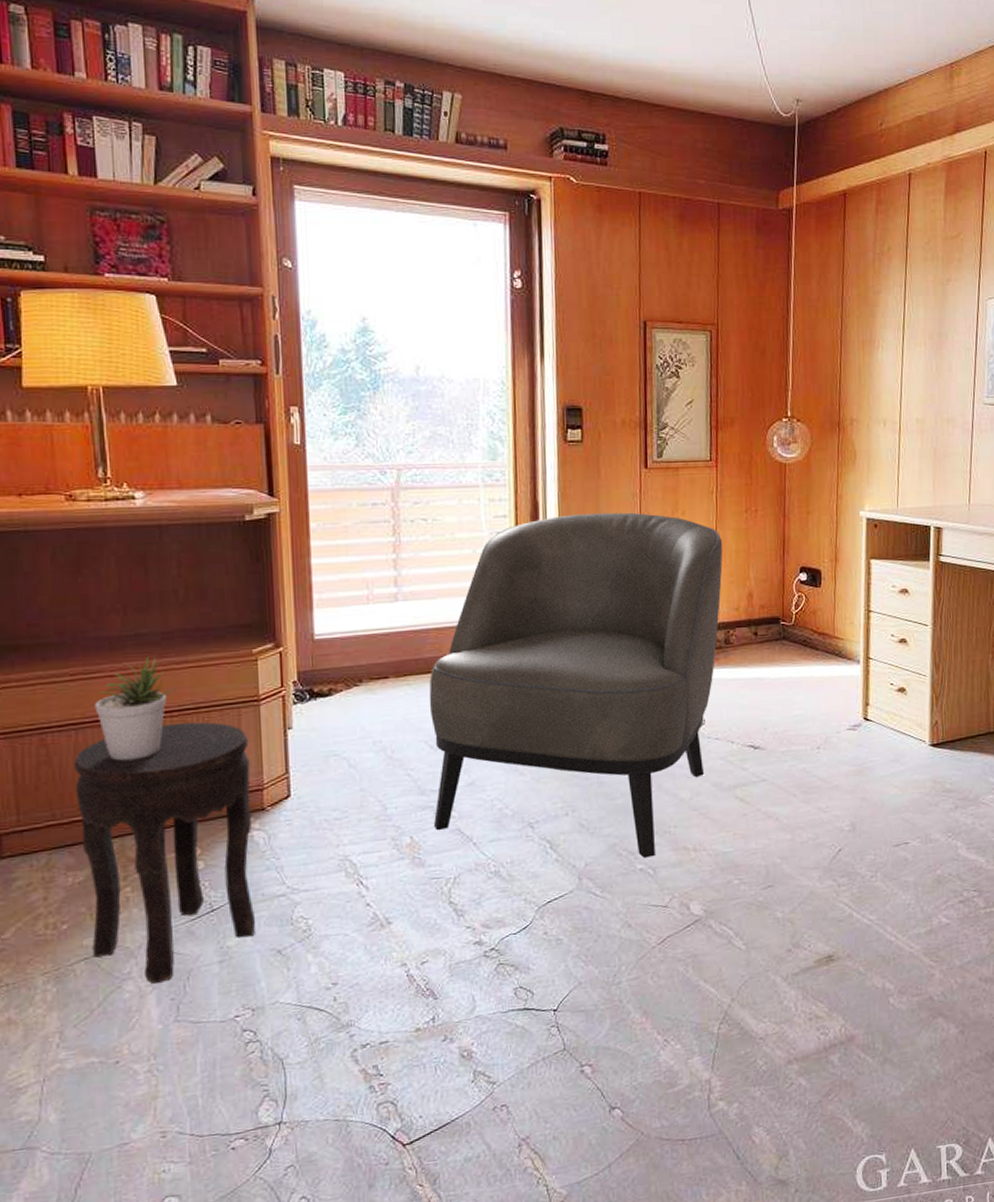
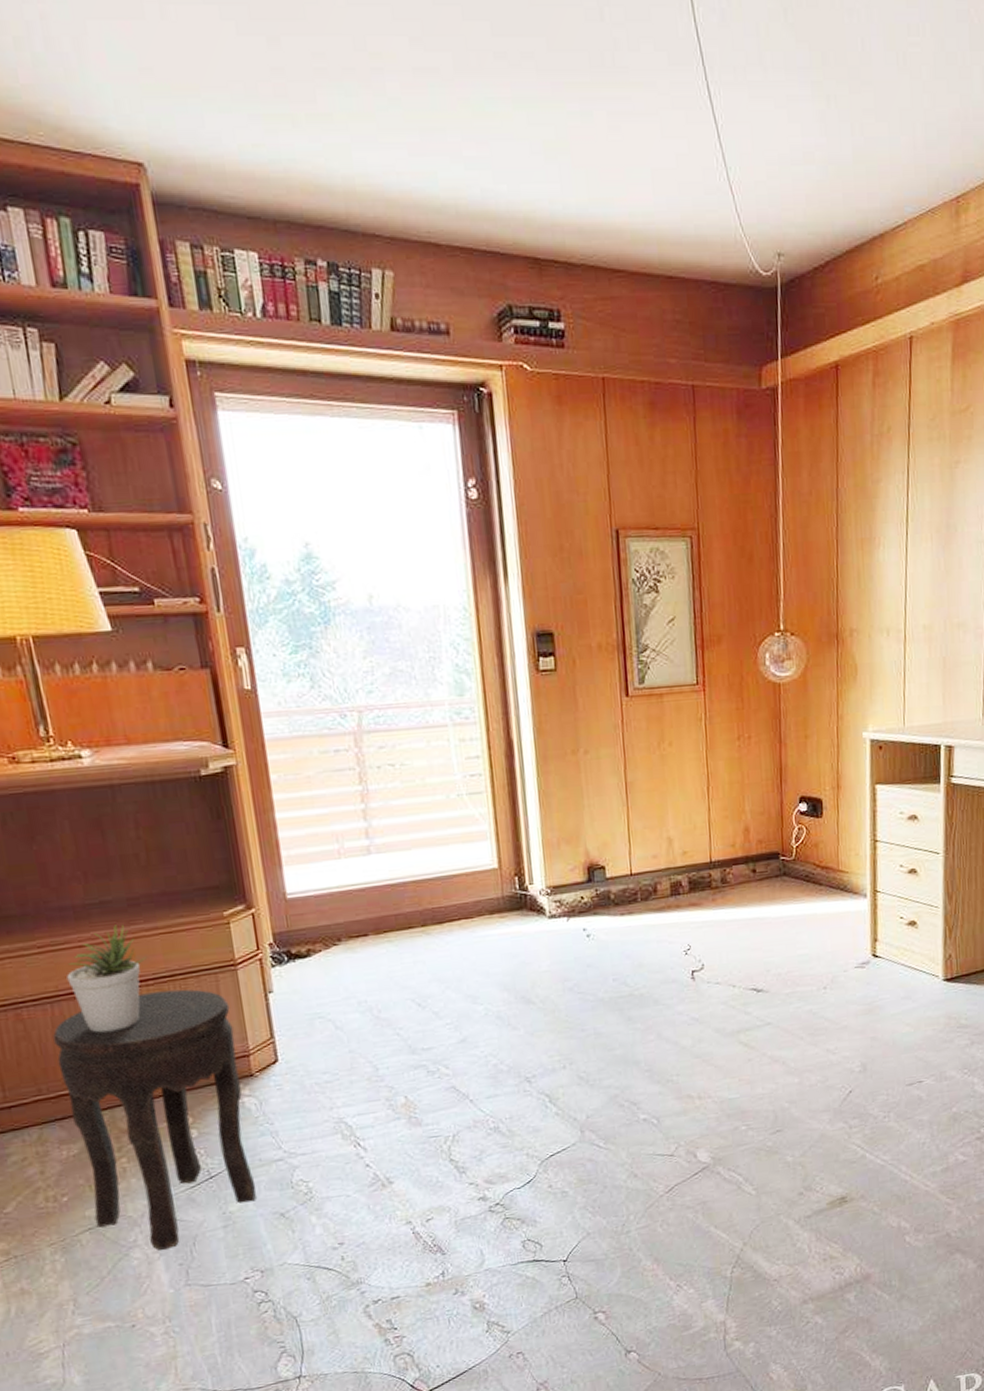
armchair: present [429,512,723,858] -> none [411,745,716,1108]

